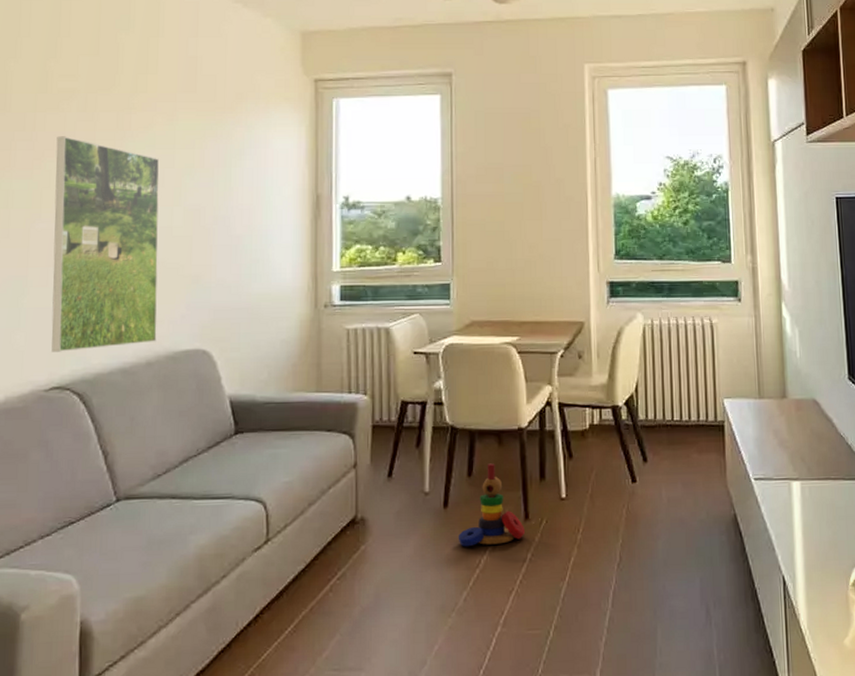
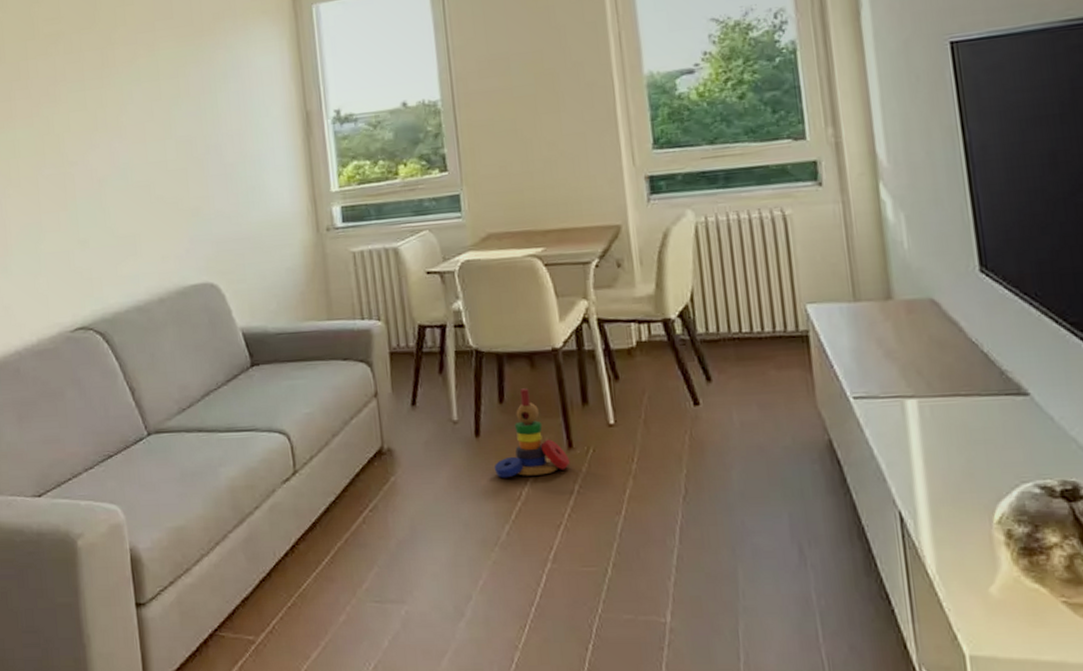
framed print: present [51,136,160,352] -> none [49,80,166,294]

